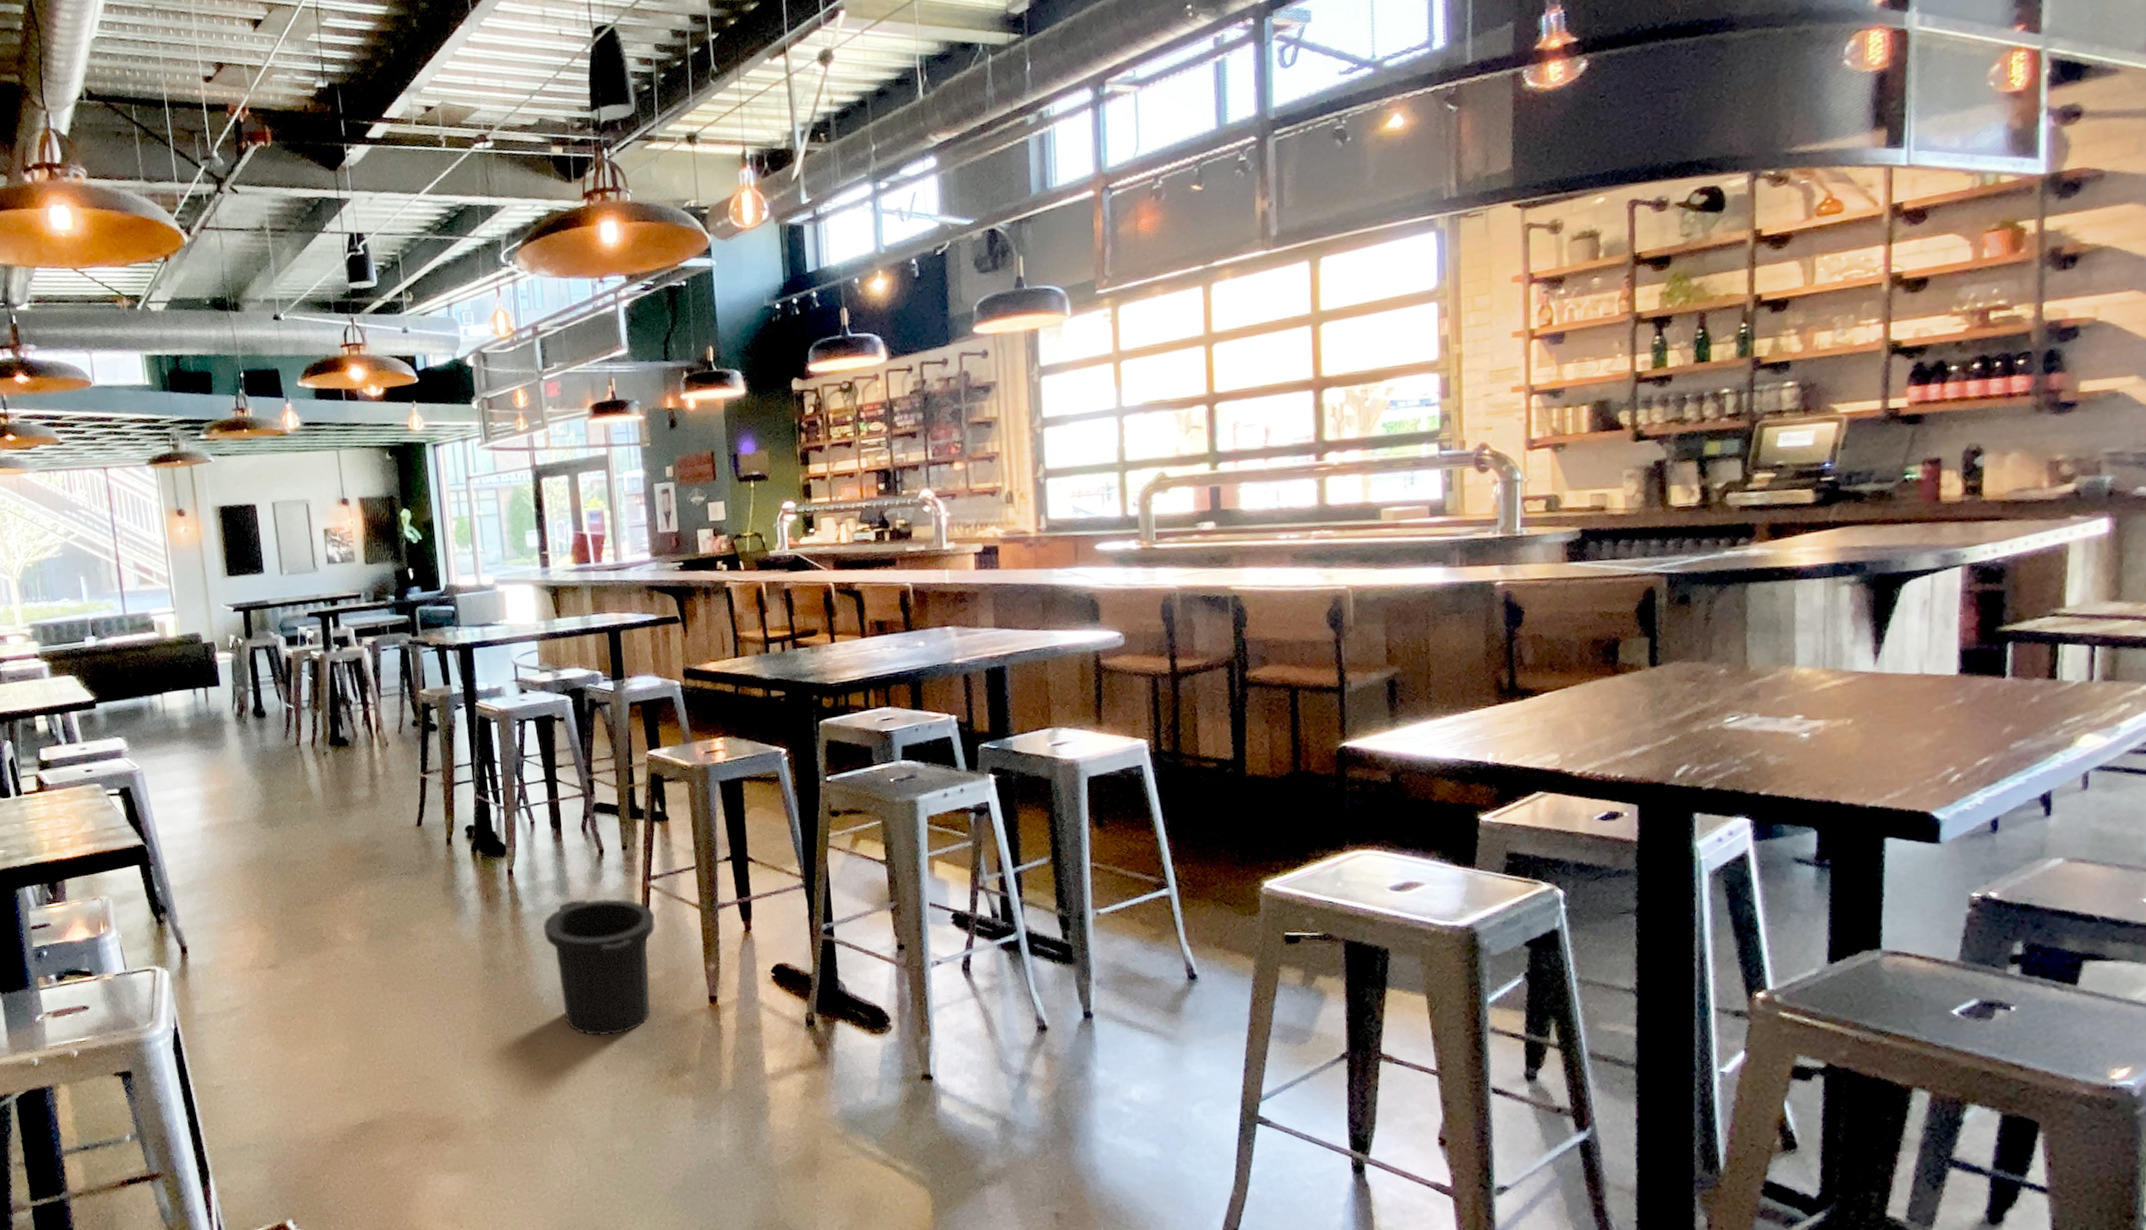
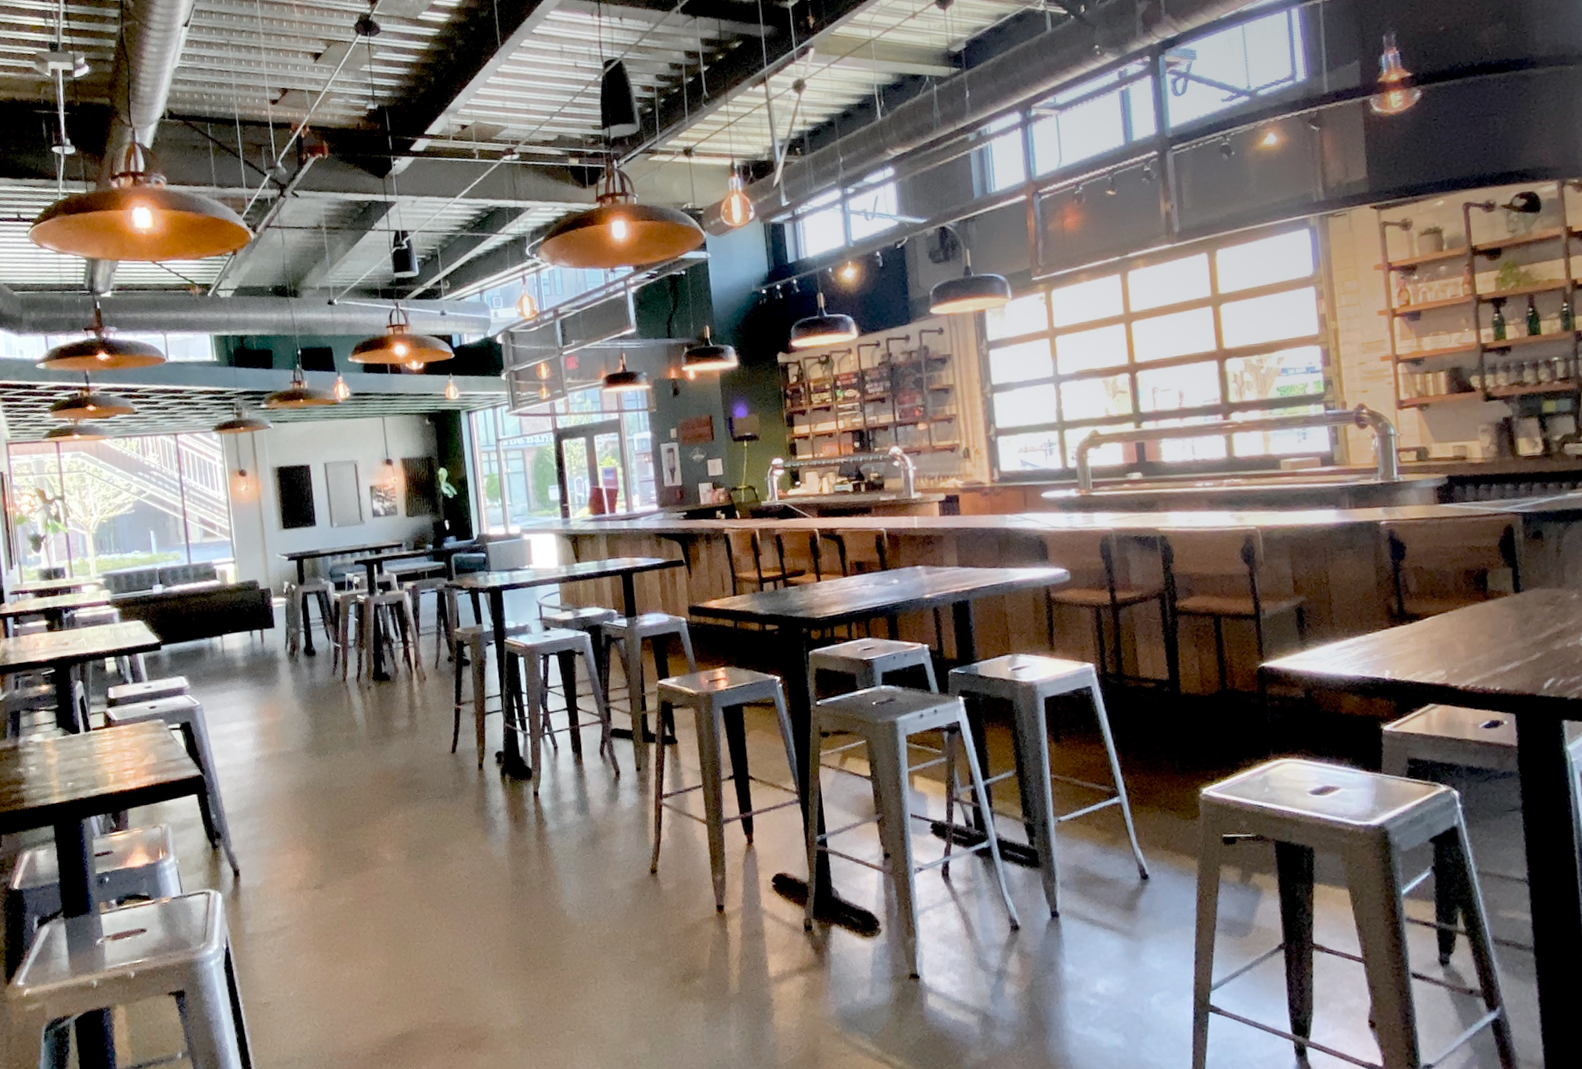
trash can: present [542,898,656,1035] -> none [565,816,668,945]

